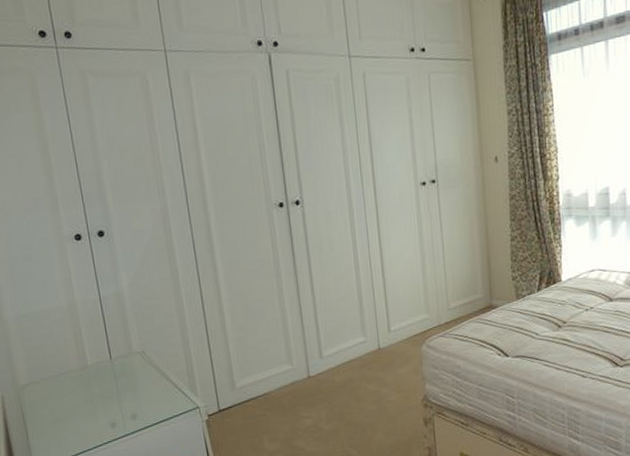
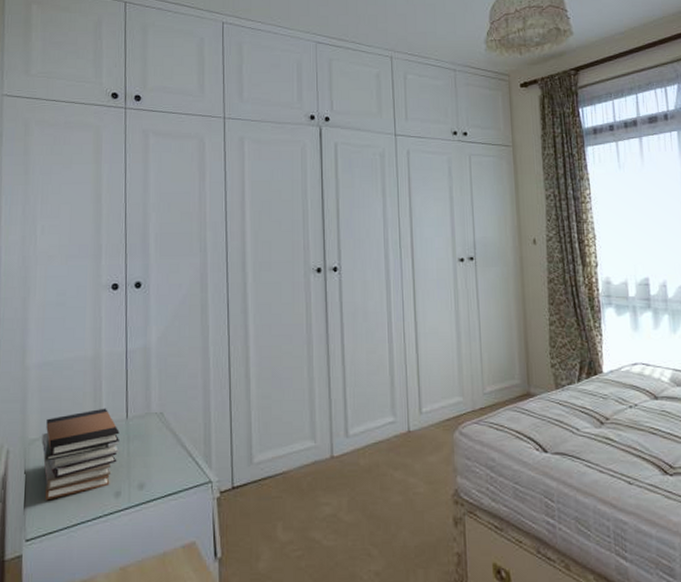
book stack: none [32,351,108,436] -> present [41,408,120,501]

